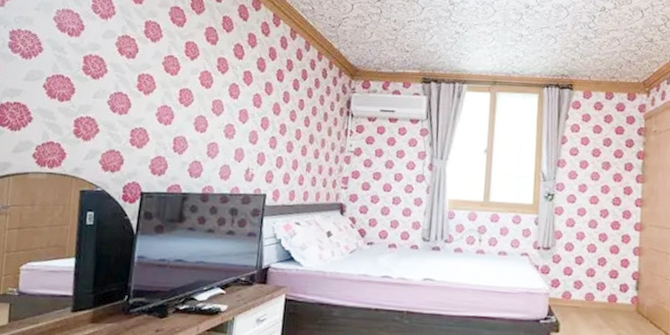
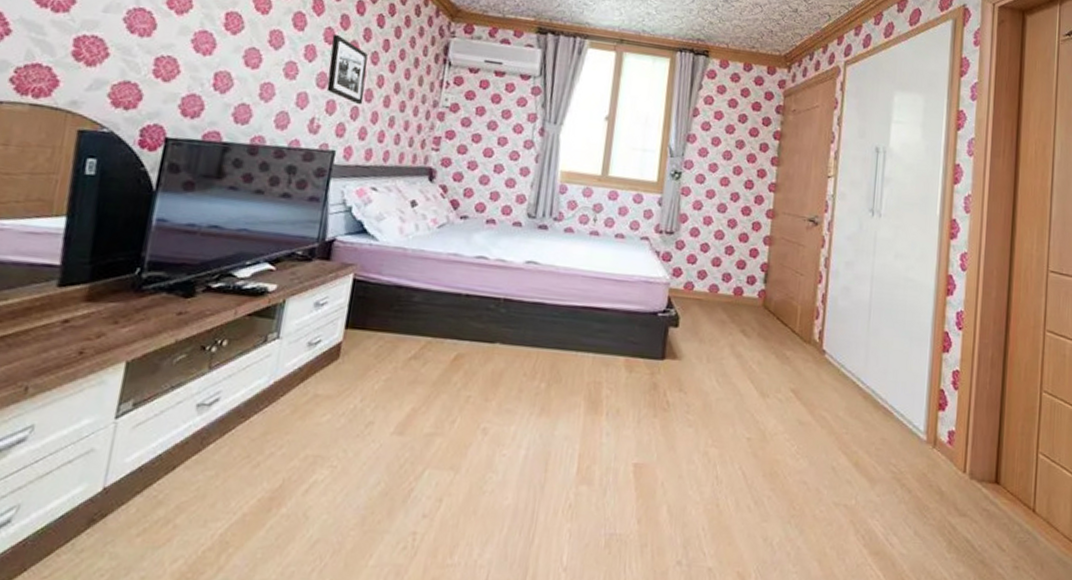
picture frame: none [257,100,288,155] -> present [326,35,368,105]

